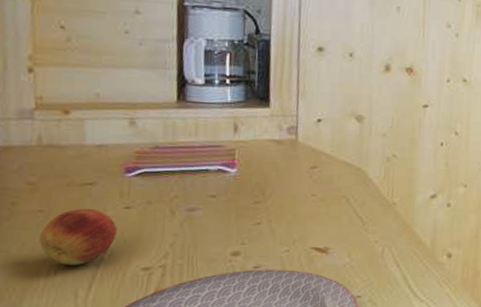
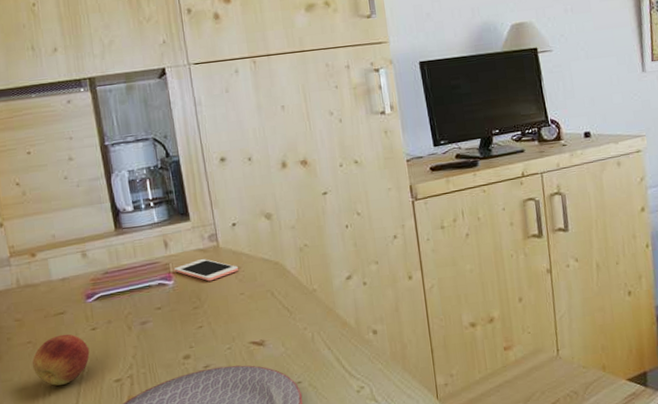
cell phone: none [239,151,316,176] -> present [174,259,239,282]

